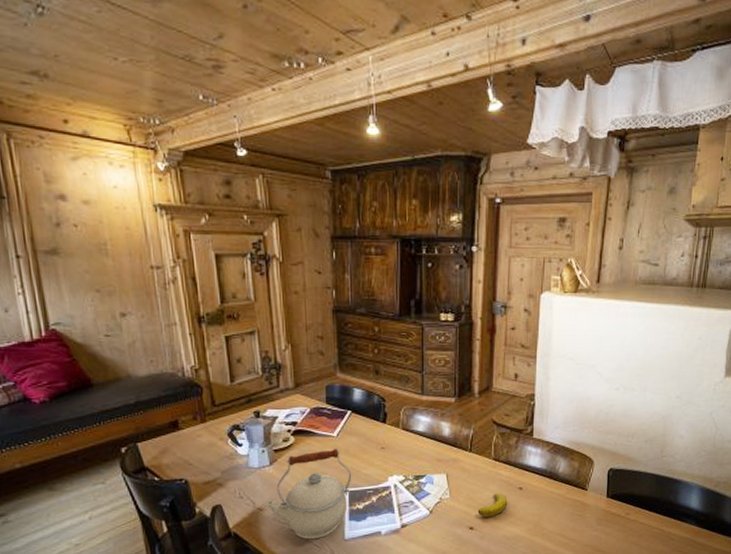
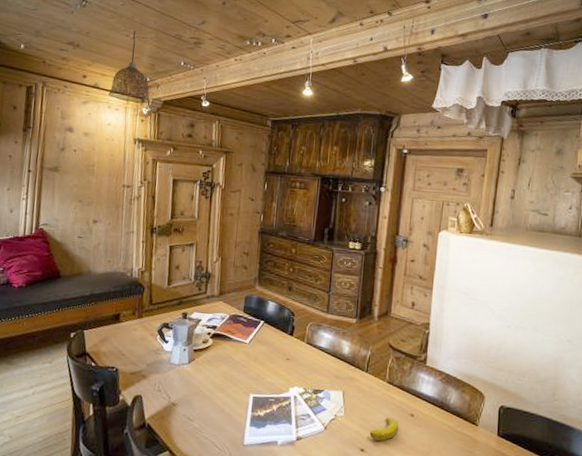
pendant lamp: none [105,50,167,156] -> present [109,30,151,104]
kettle: present [266,449,352,540] -> none [180,355,258,441]

